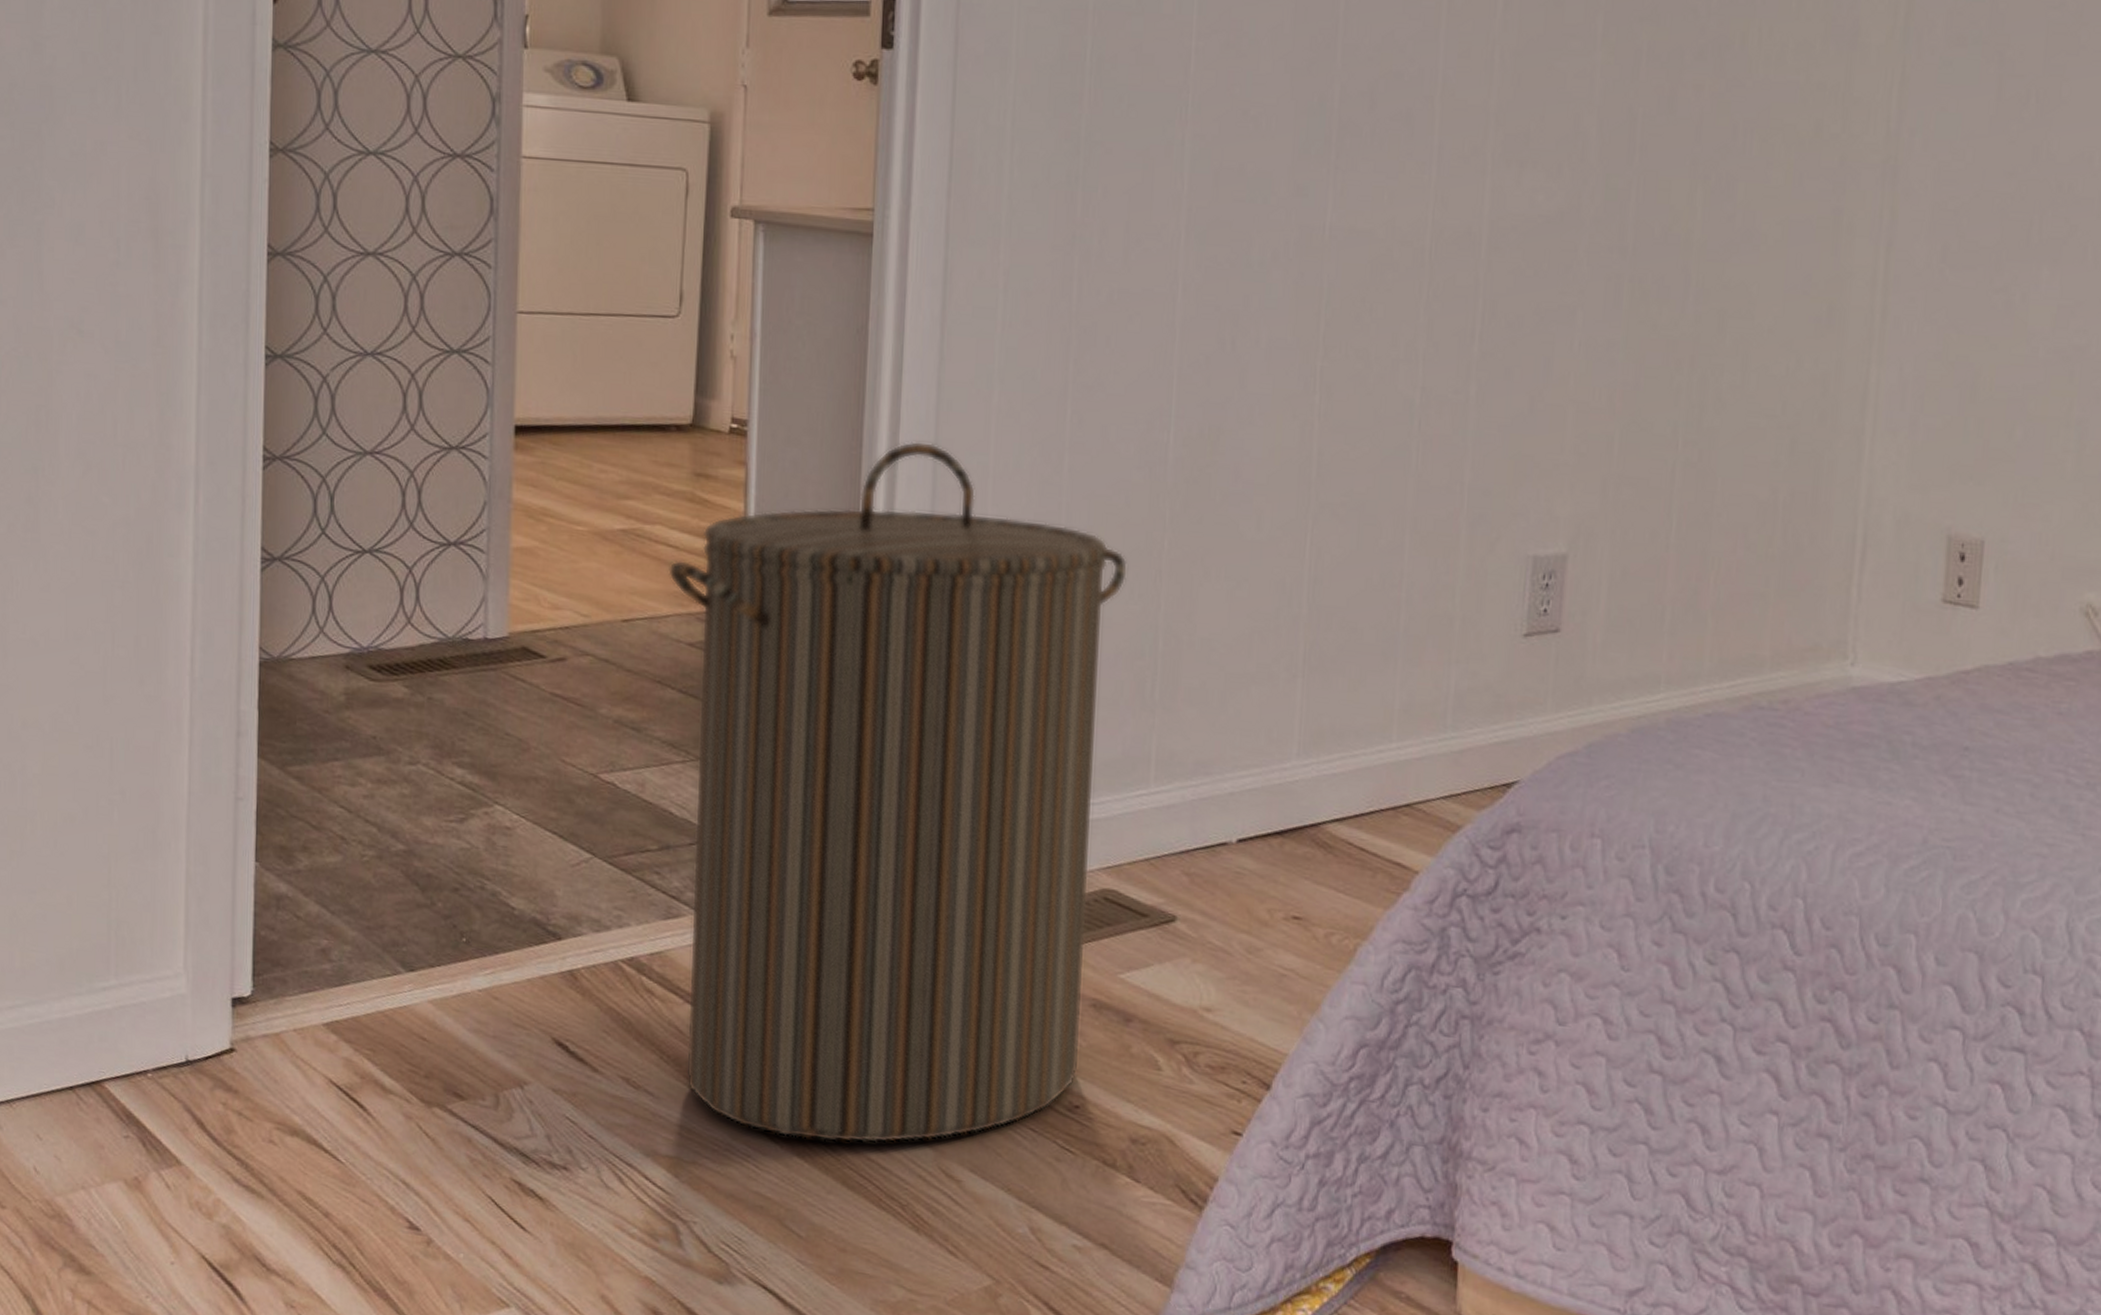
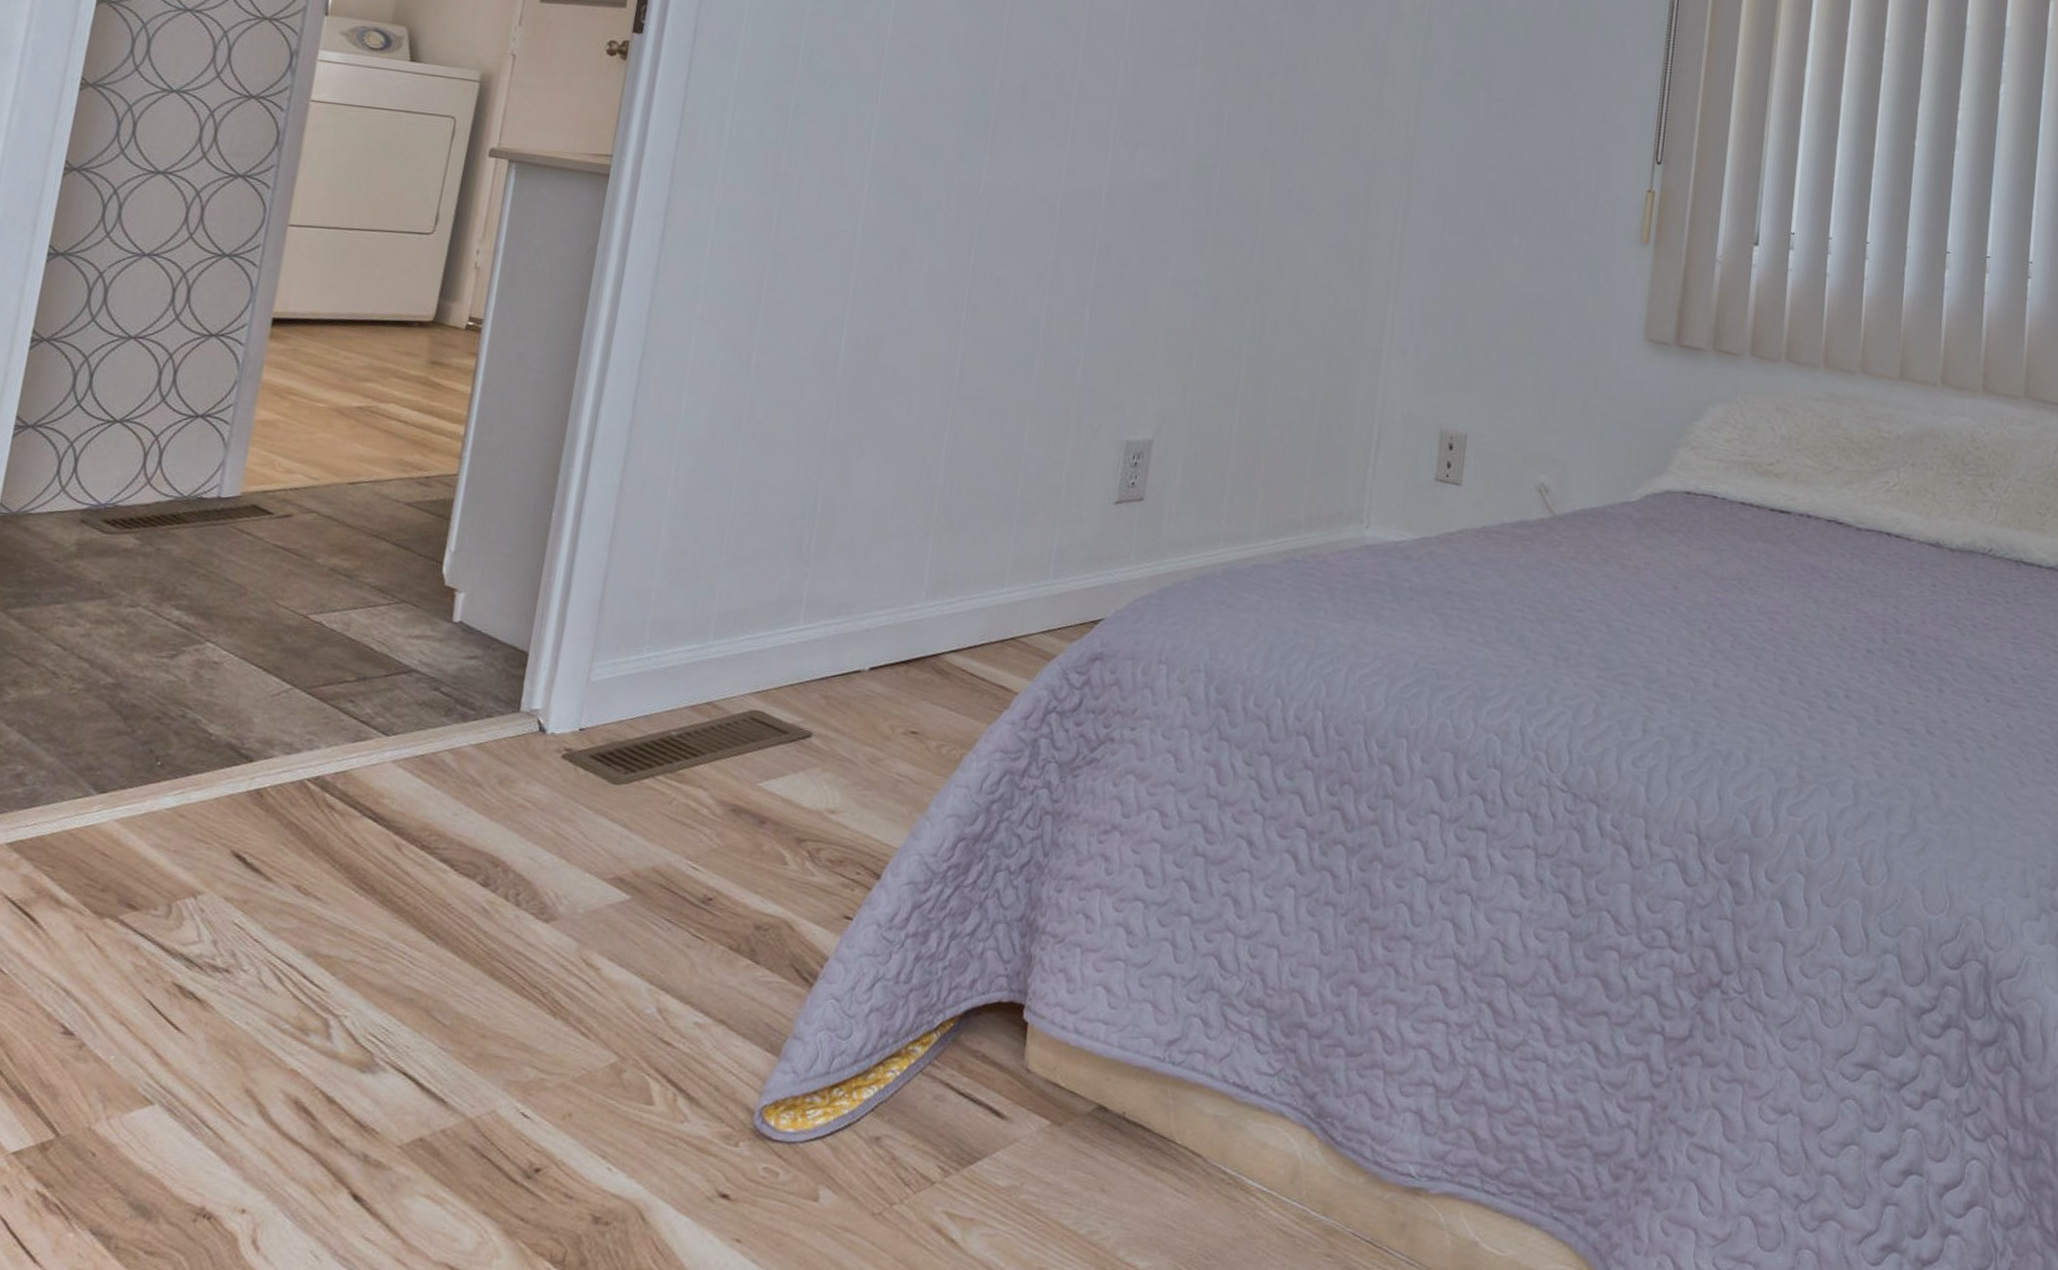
laundry hamper: present [668,440,1129,1144] -> none [355,339,798,938]

